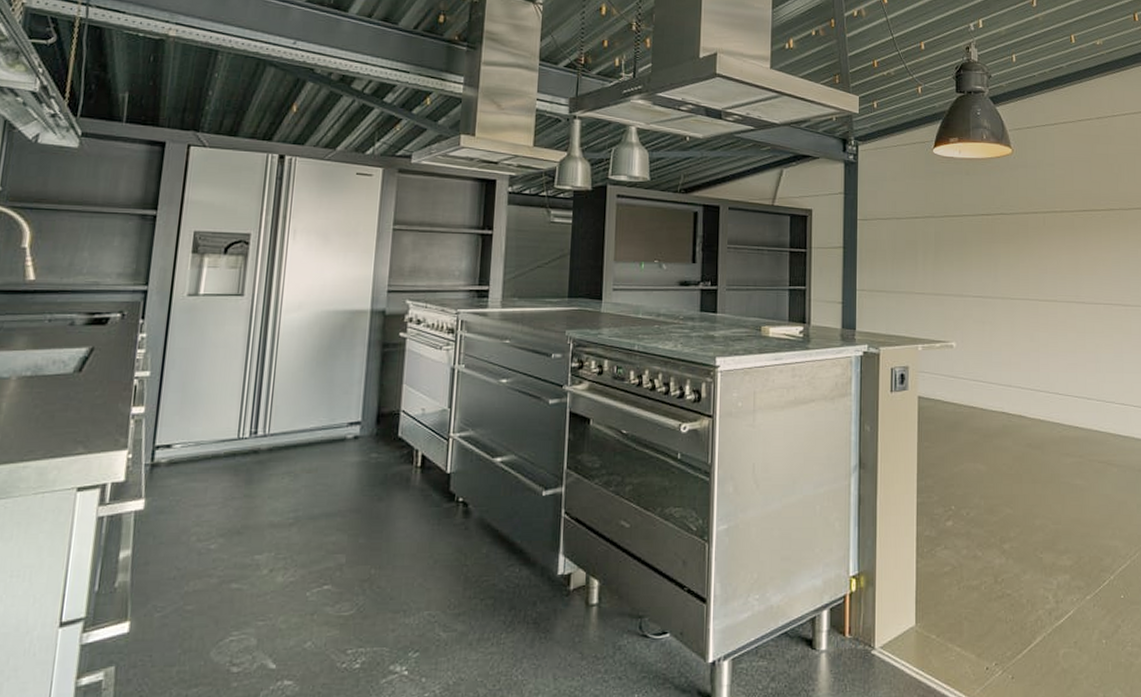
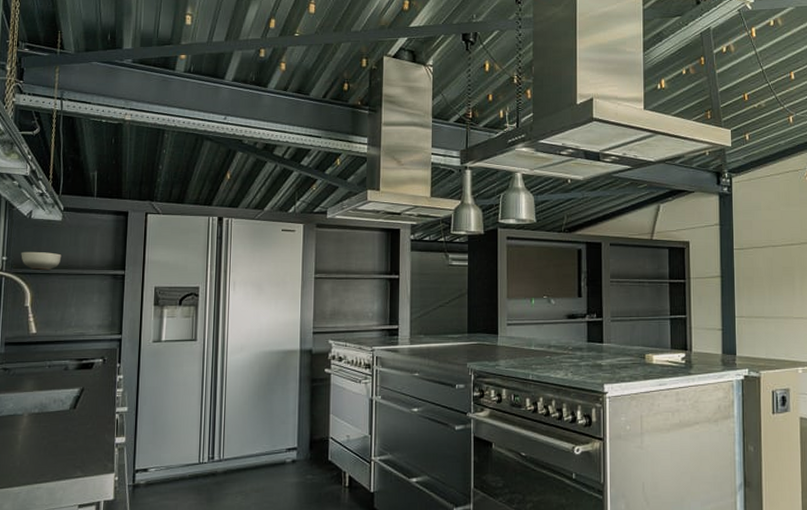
bowl: none [20,181,76,206] -> present [21,251,62,271]

